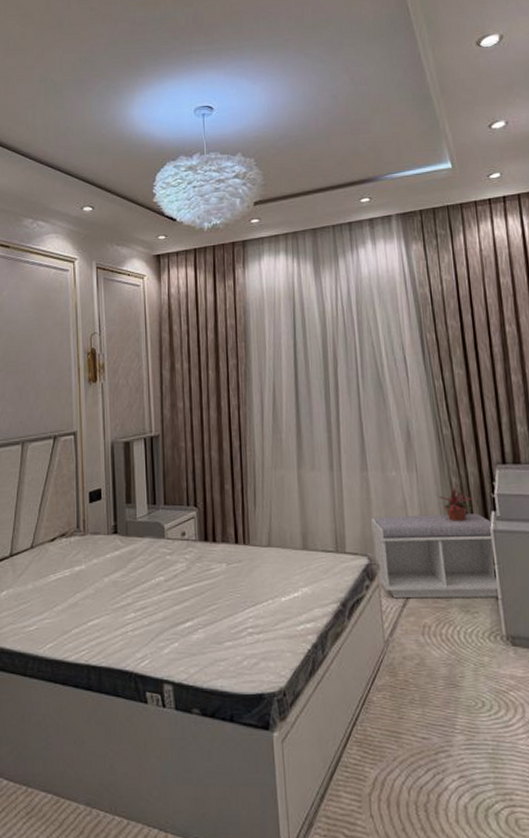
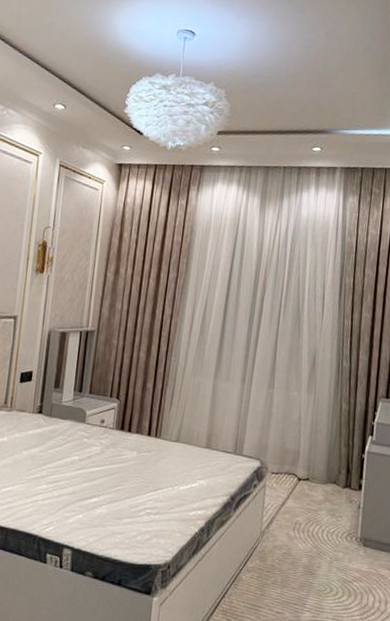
bench: present [371,514,498,597] -> none [265,428,369,506]
potted plant: present [439,487,473,521] -> none [328,412,357,441]

